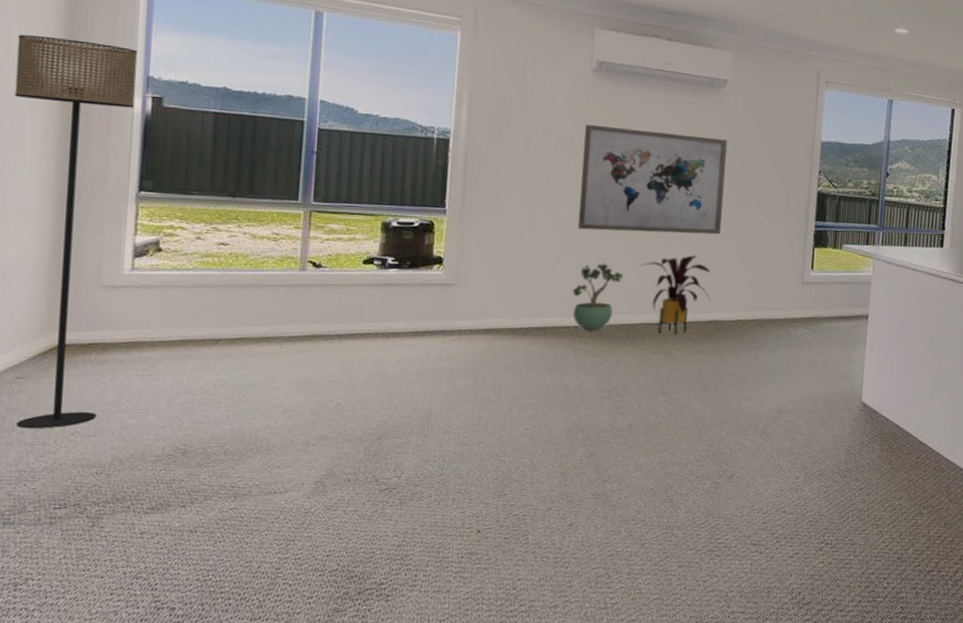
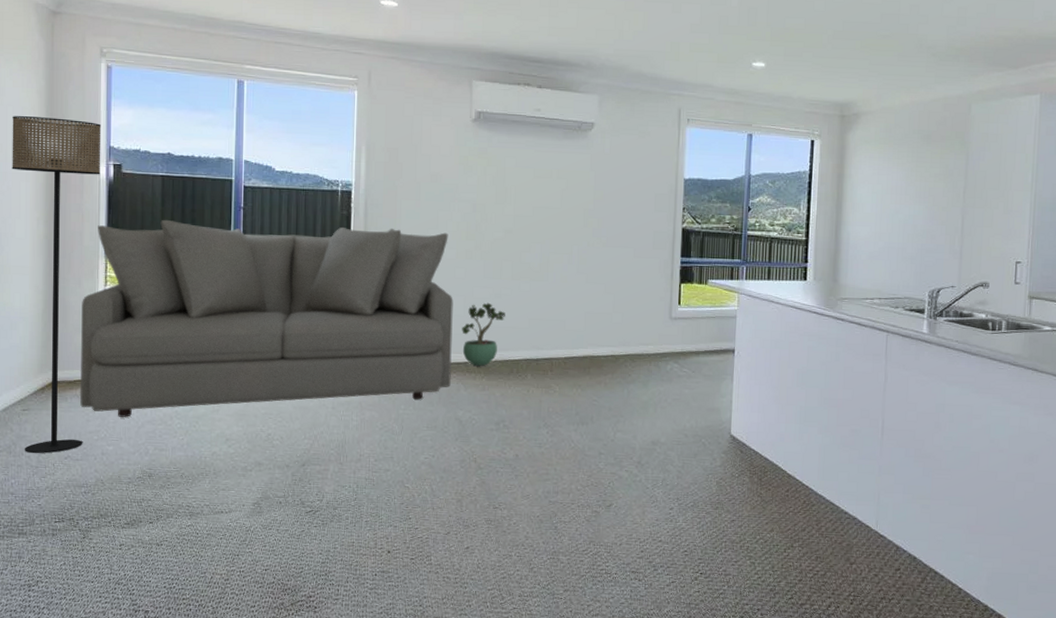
sofa: none [94,161,564,386] -> present [79,219,453,417]
wall art: present [577,124,728,235] -> none [464,171,597,273]
house plant: present [639,255,711,334] -> none [520,293,586,369]

